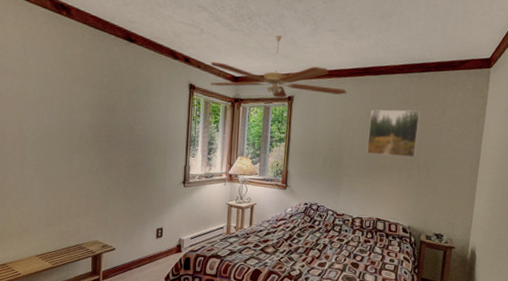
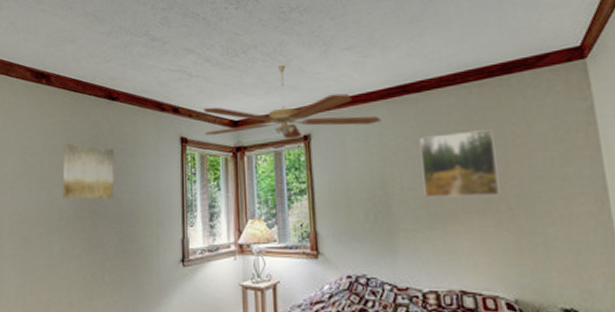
wall art: none [83,75,130,128] -> present [63,143,114,200]

